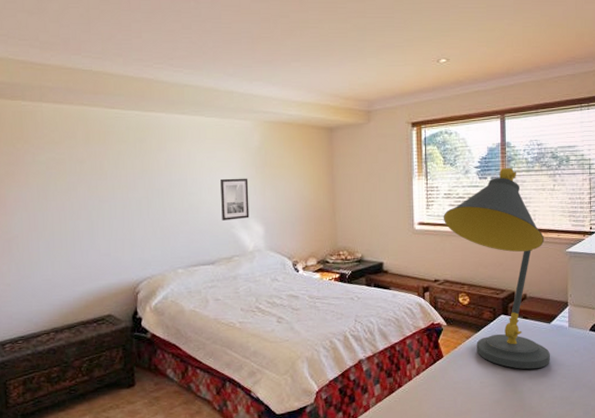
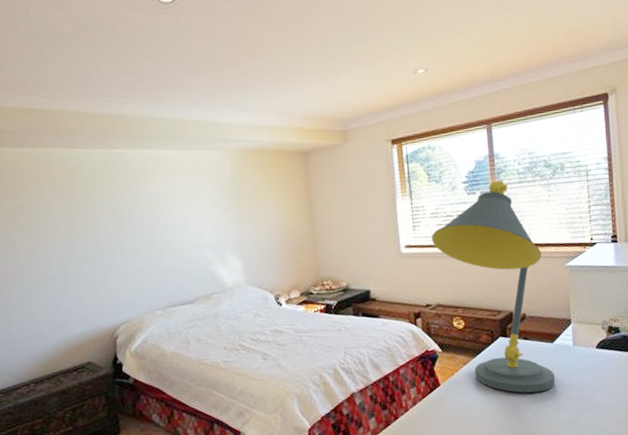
wall art: present [221,178,250,221] -> none [193,211,226,257]

